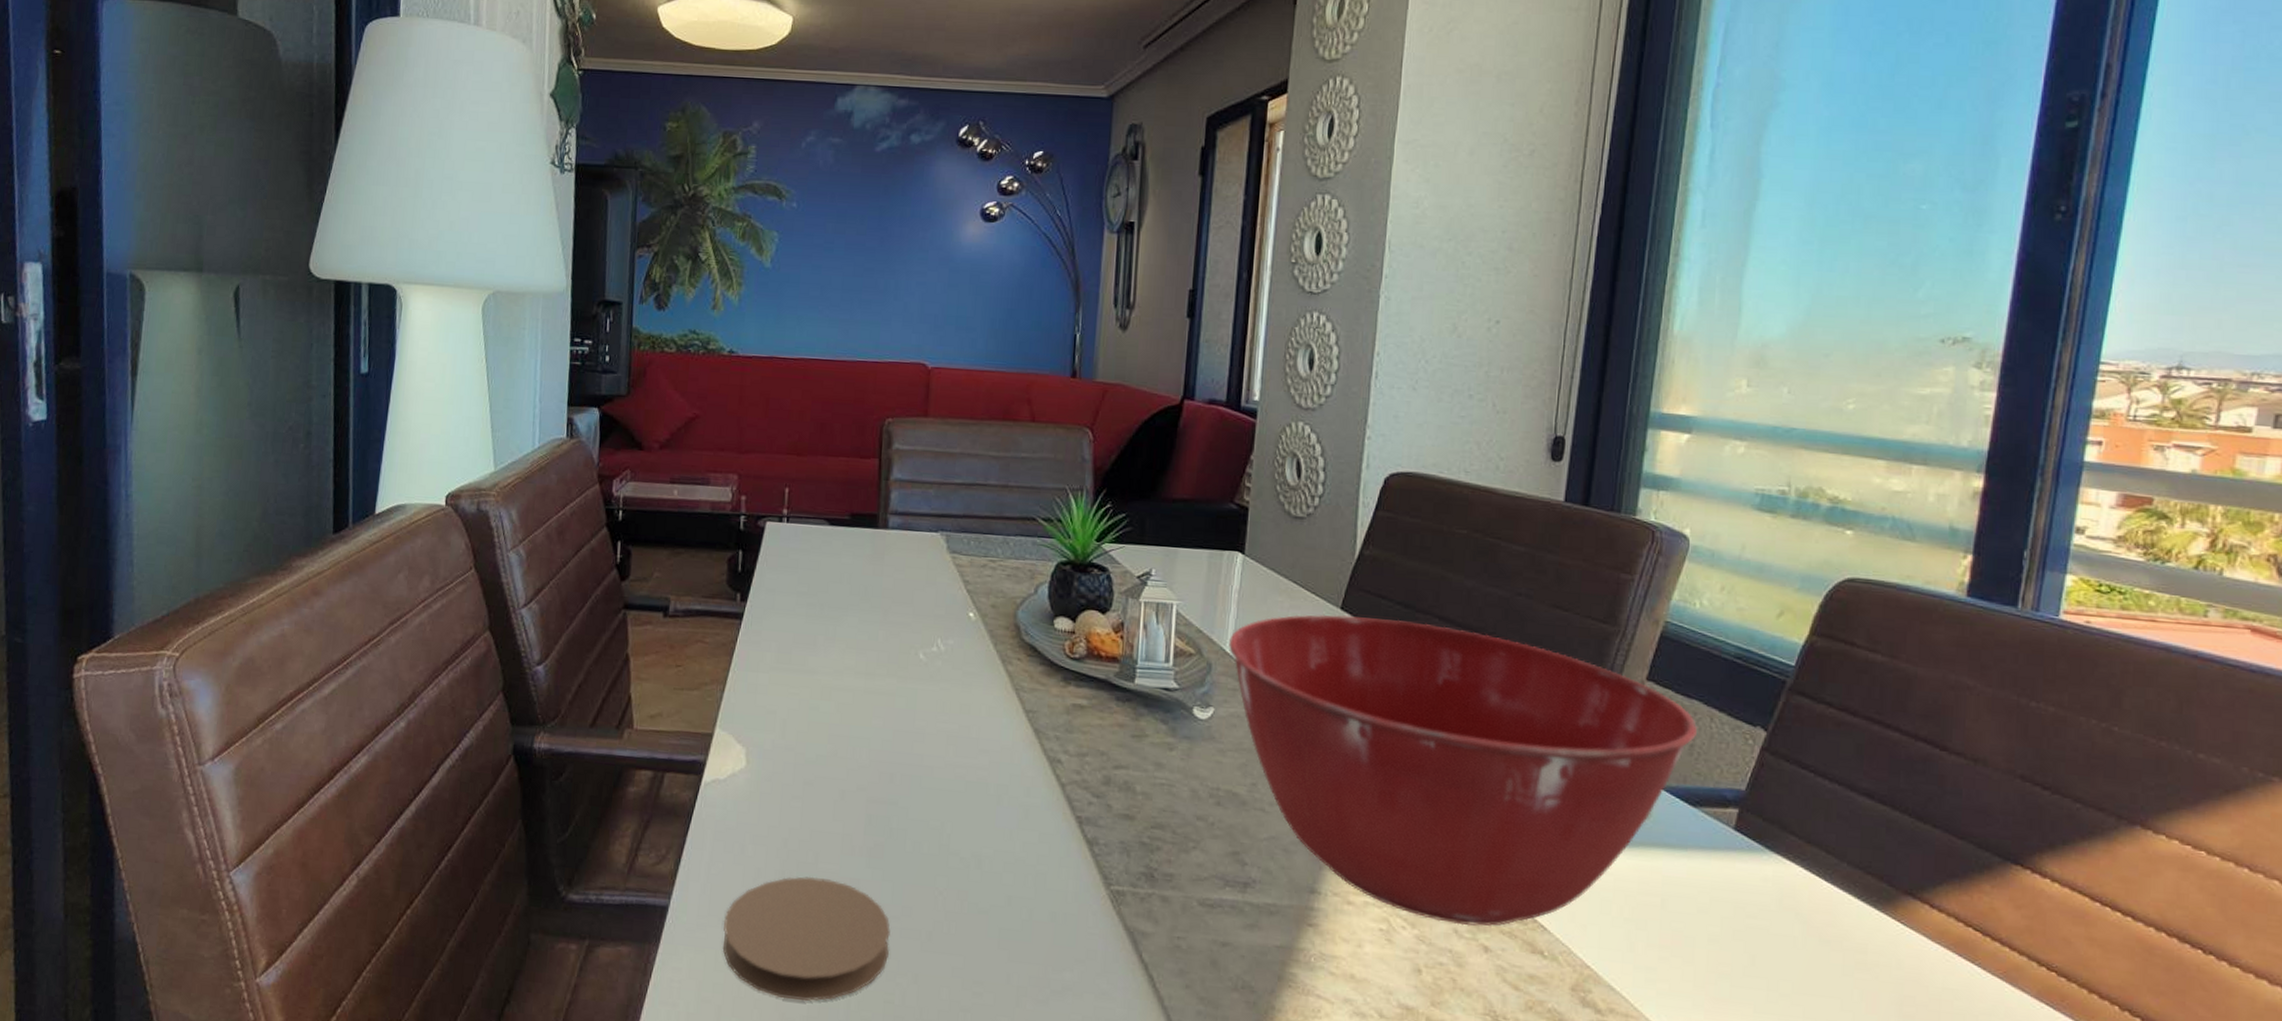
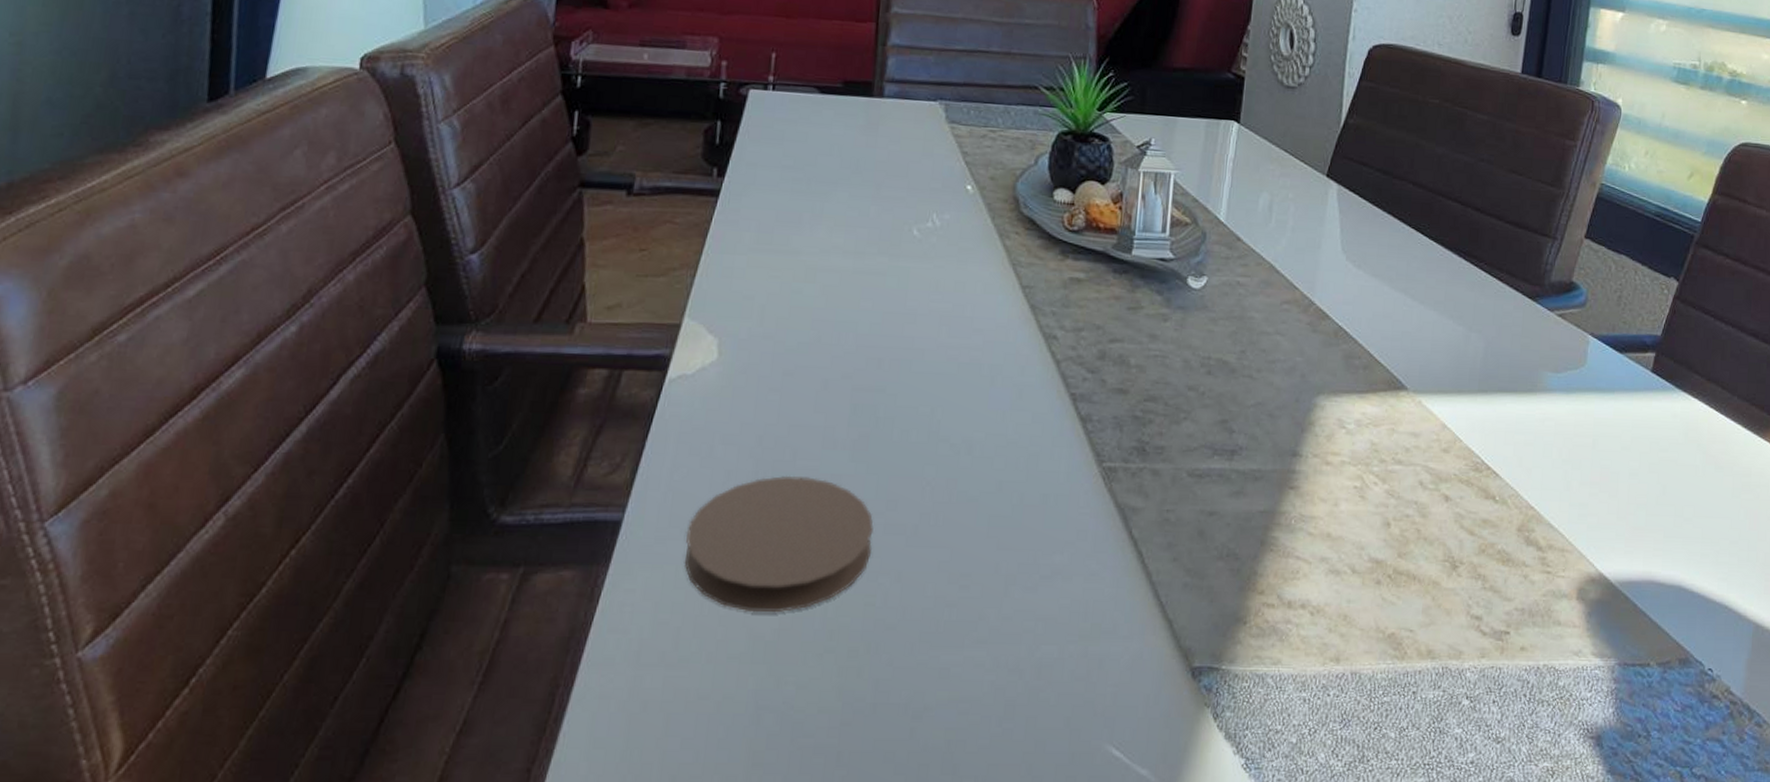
mixing bowl: present [1229,614,1698,926] -> none [1223,181,1625,478]

